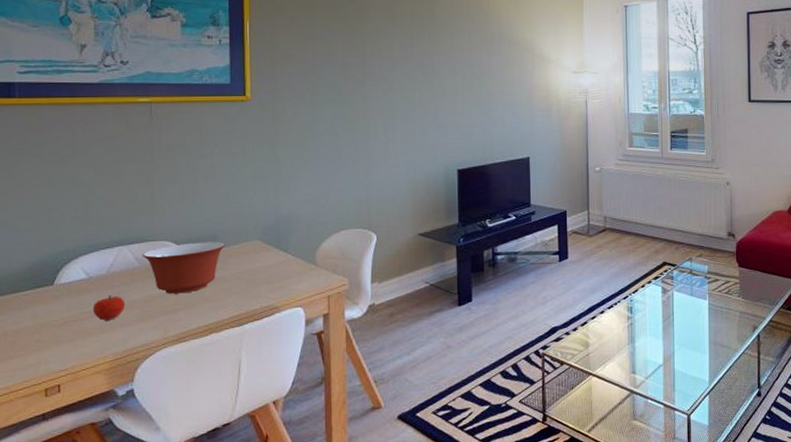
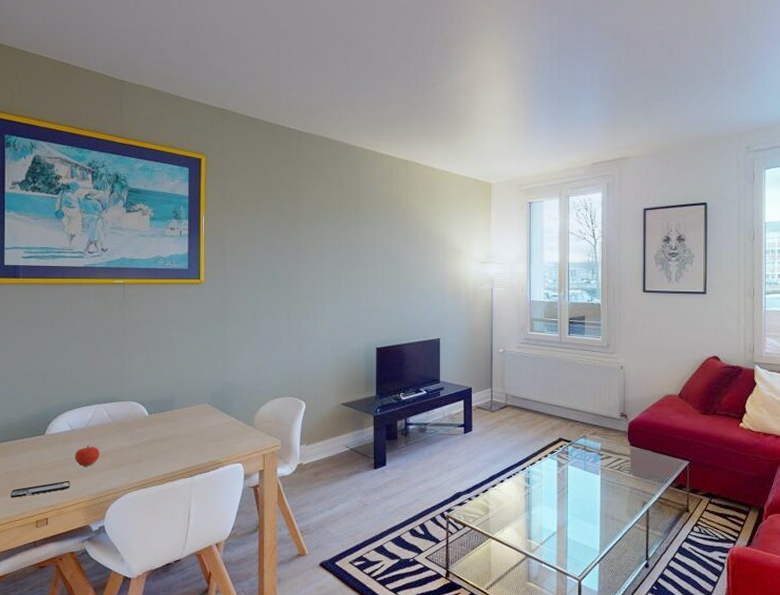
smartphone: none [10,339,88,363] -> present [11,481,70,498]
mixing bowl: present [141,241,226,294] -> none [114,404,181,447]

